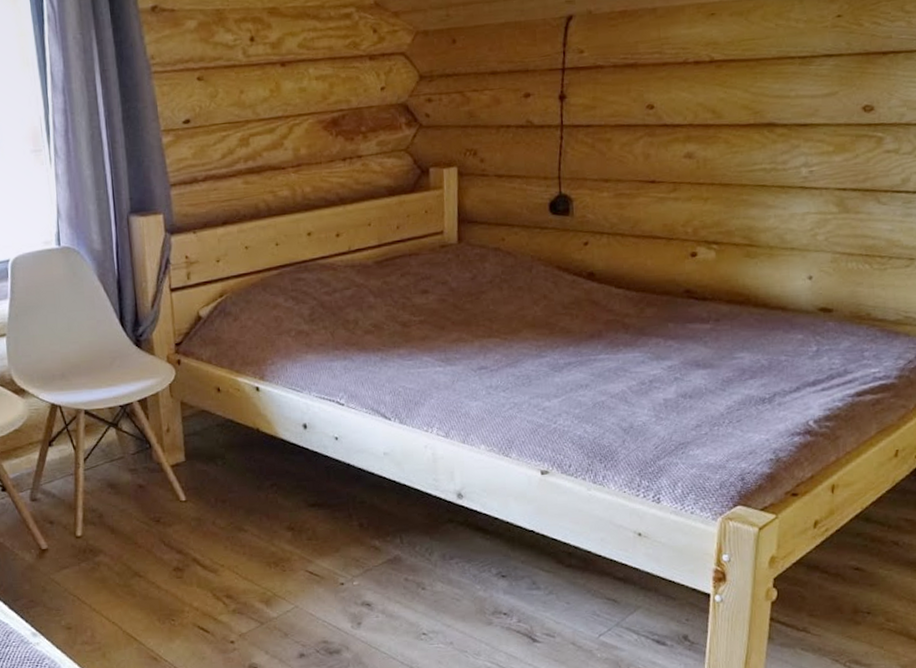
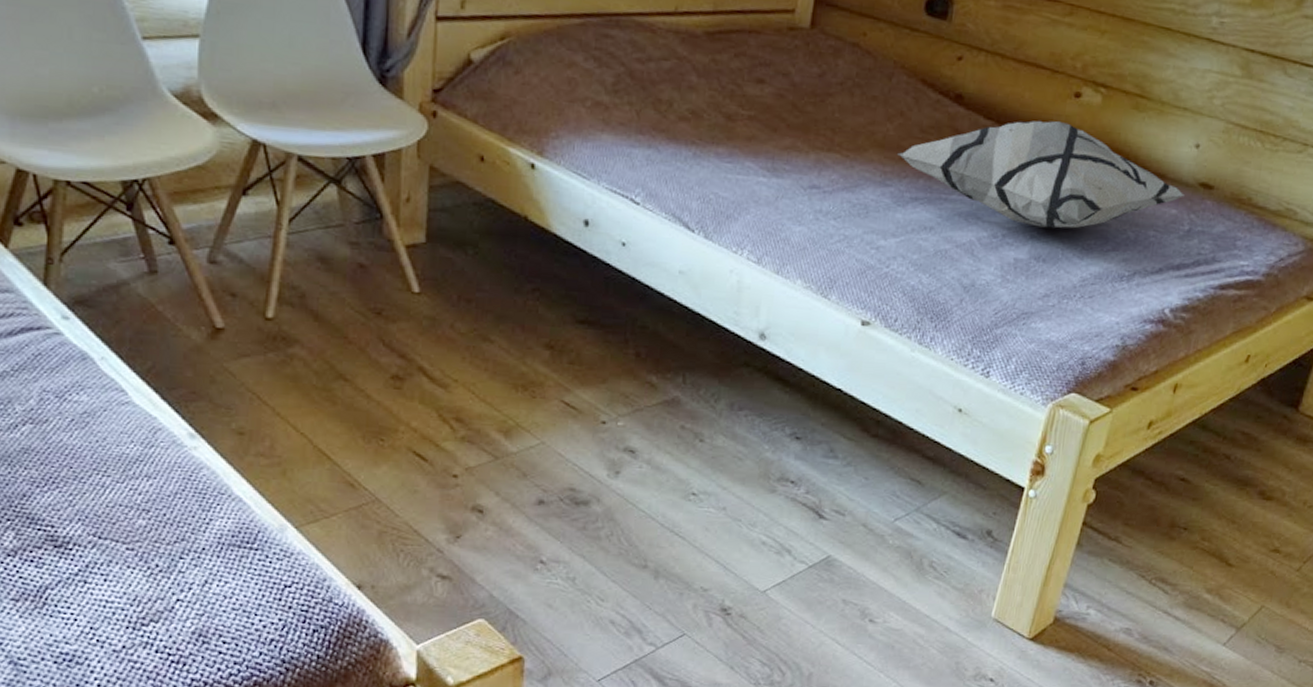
decorative pillow: none [547,278,807,370] -> present [897,120,1184,229]

